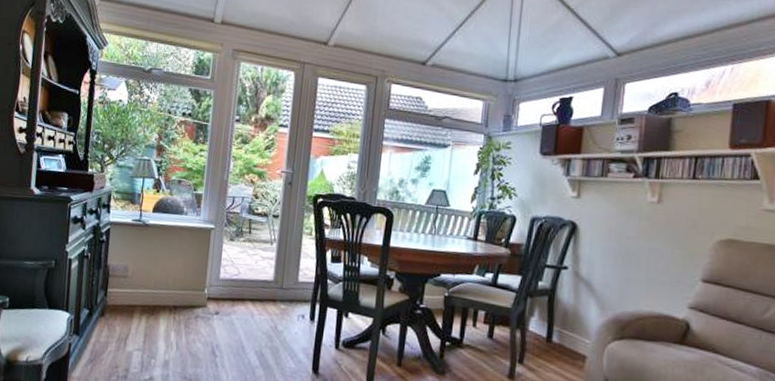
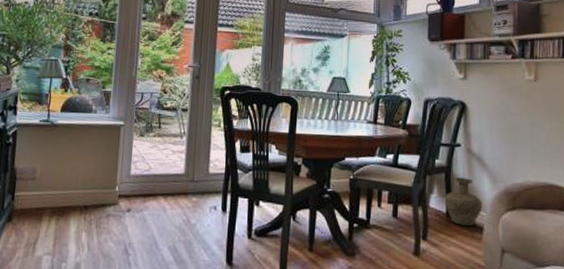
vase: none [545,301,588,353] -> present [444,177,483,226]

